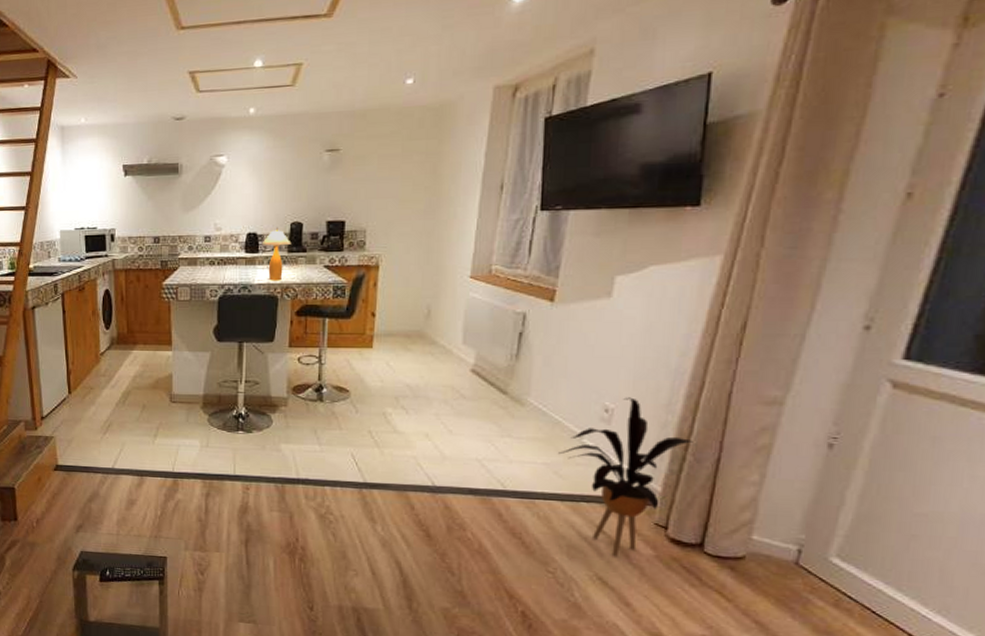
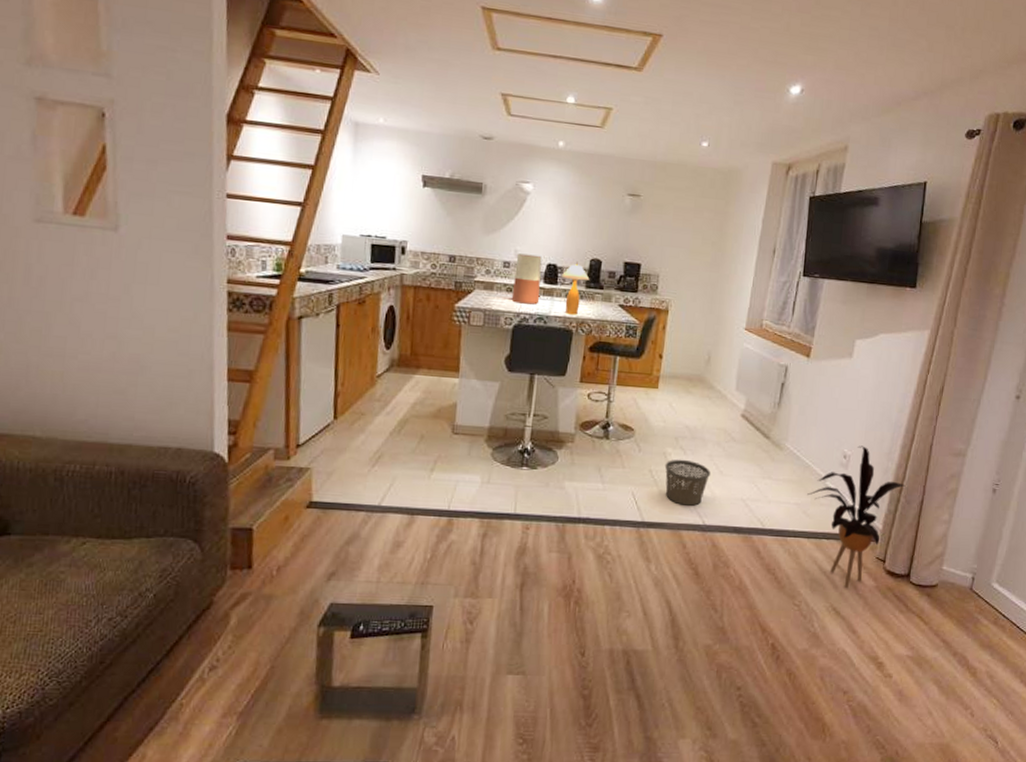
vase: none [215,226,242,276] -> present [511,253,542,306]
basket: none [385,419,438,467] -> present [664,459,710,506]

